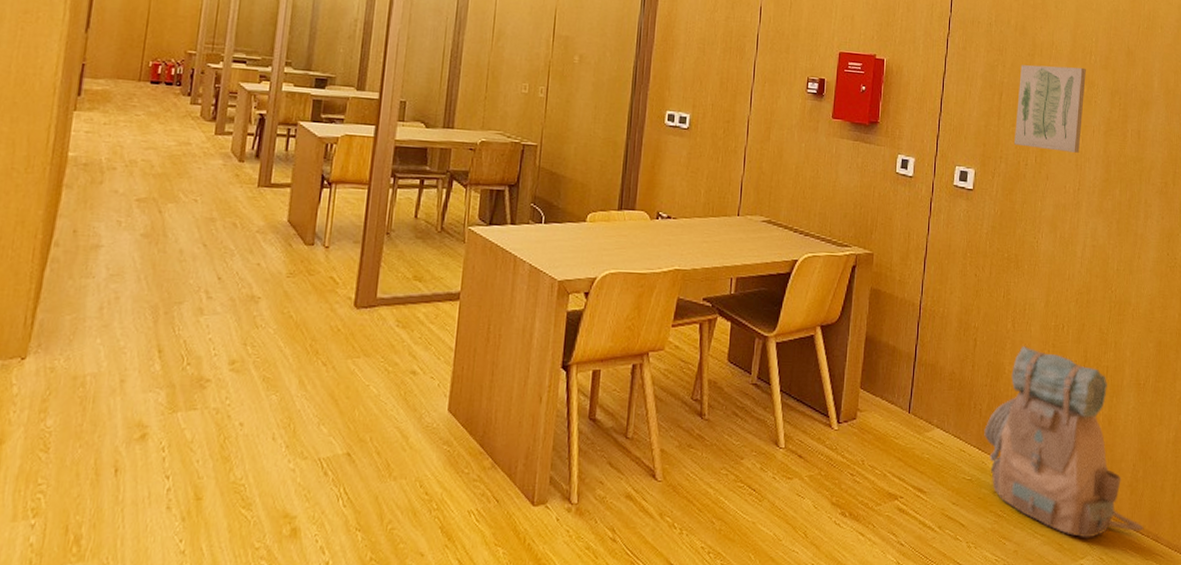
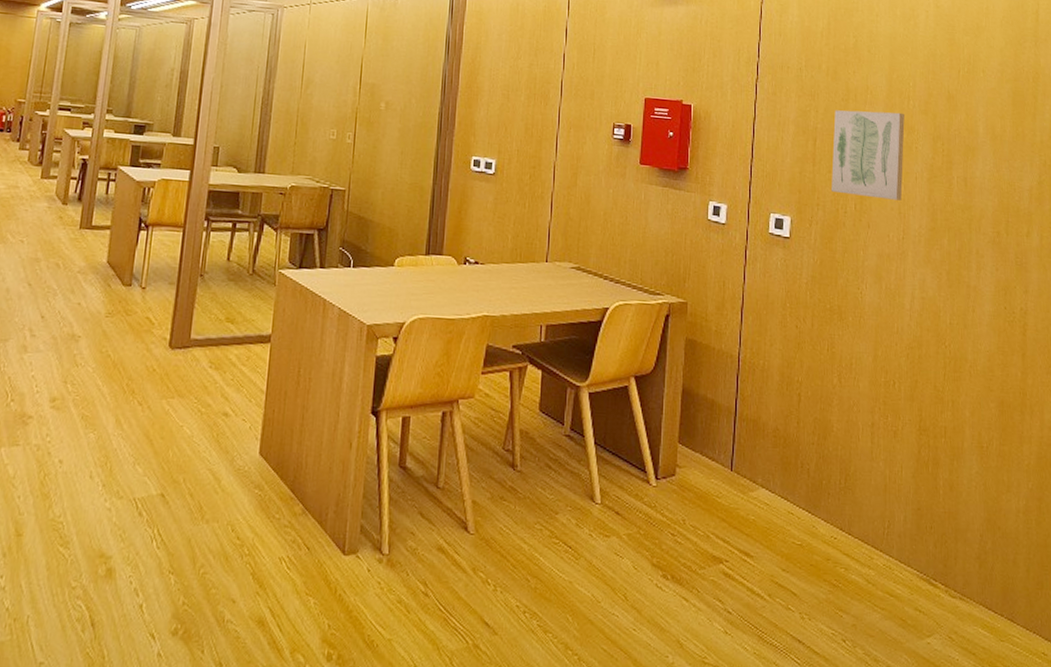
backpack: present [984,346,1144,538] -> none [813,403,997,615]

